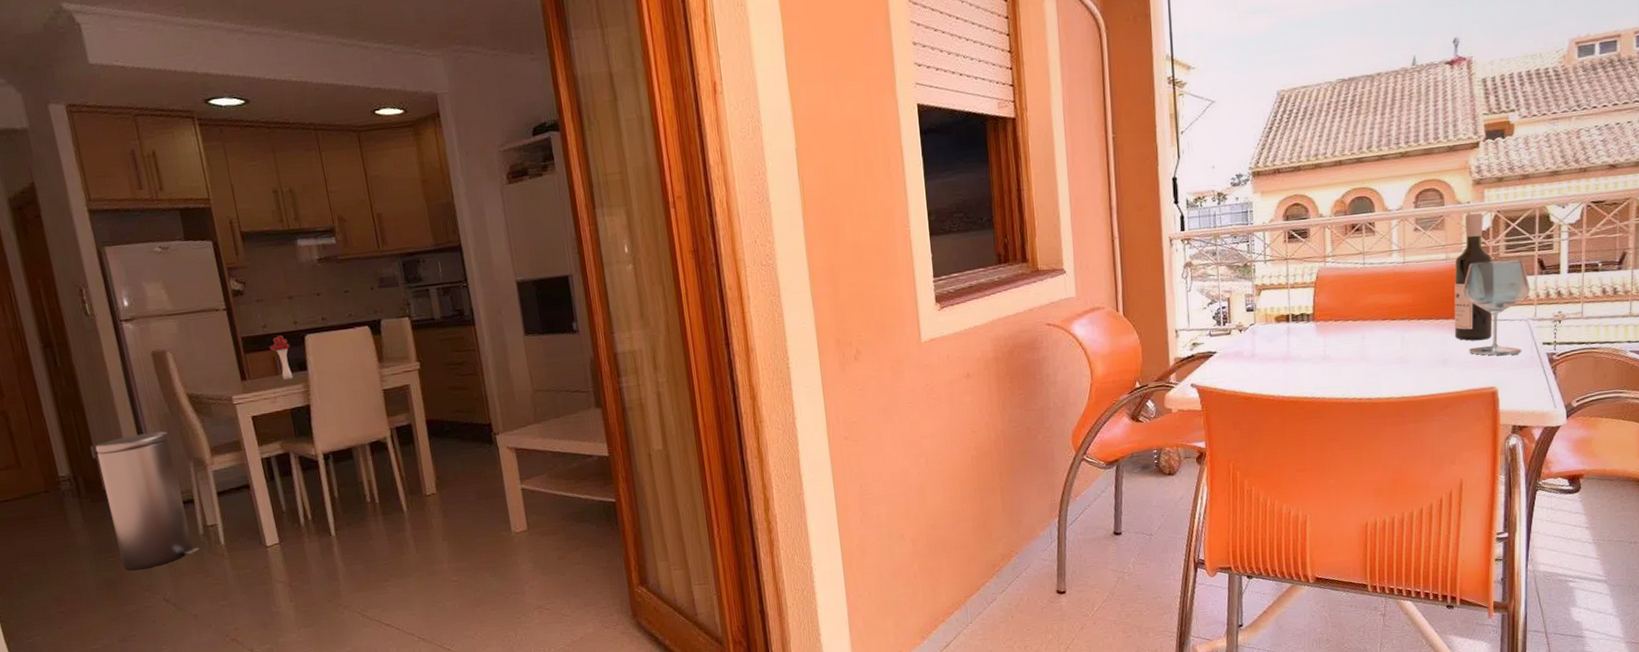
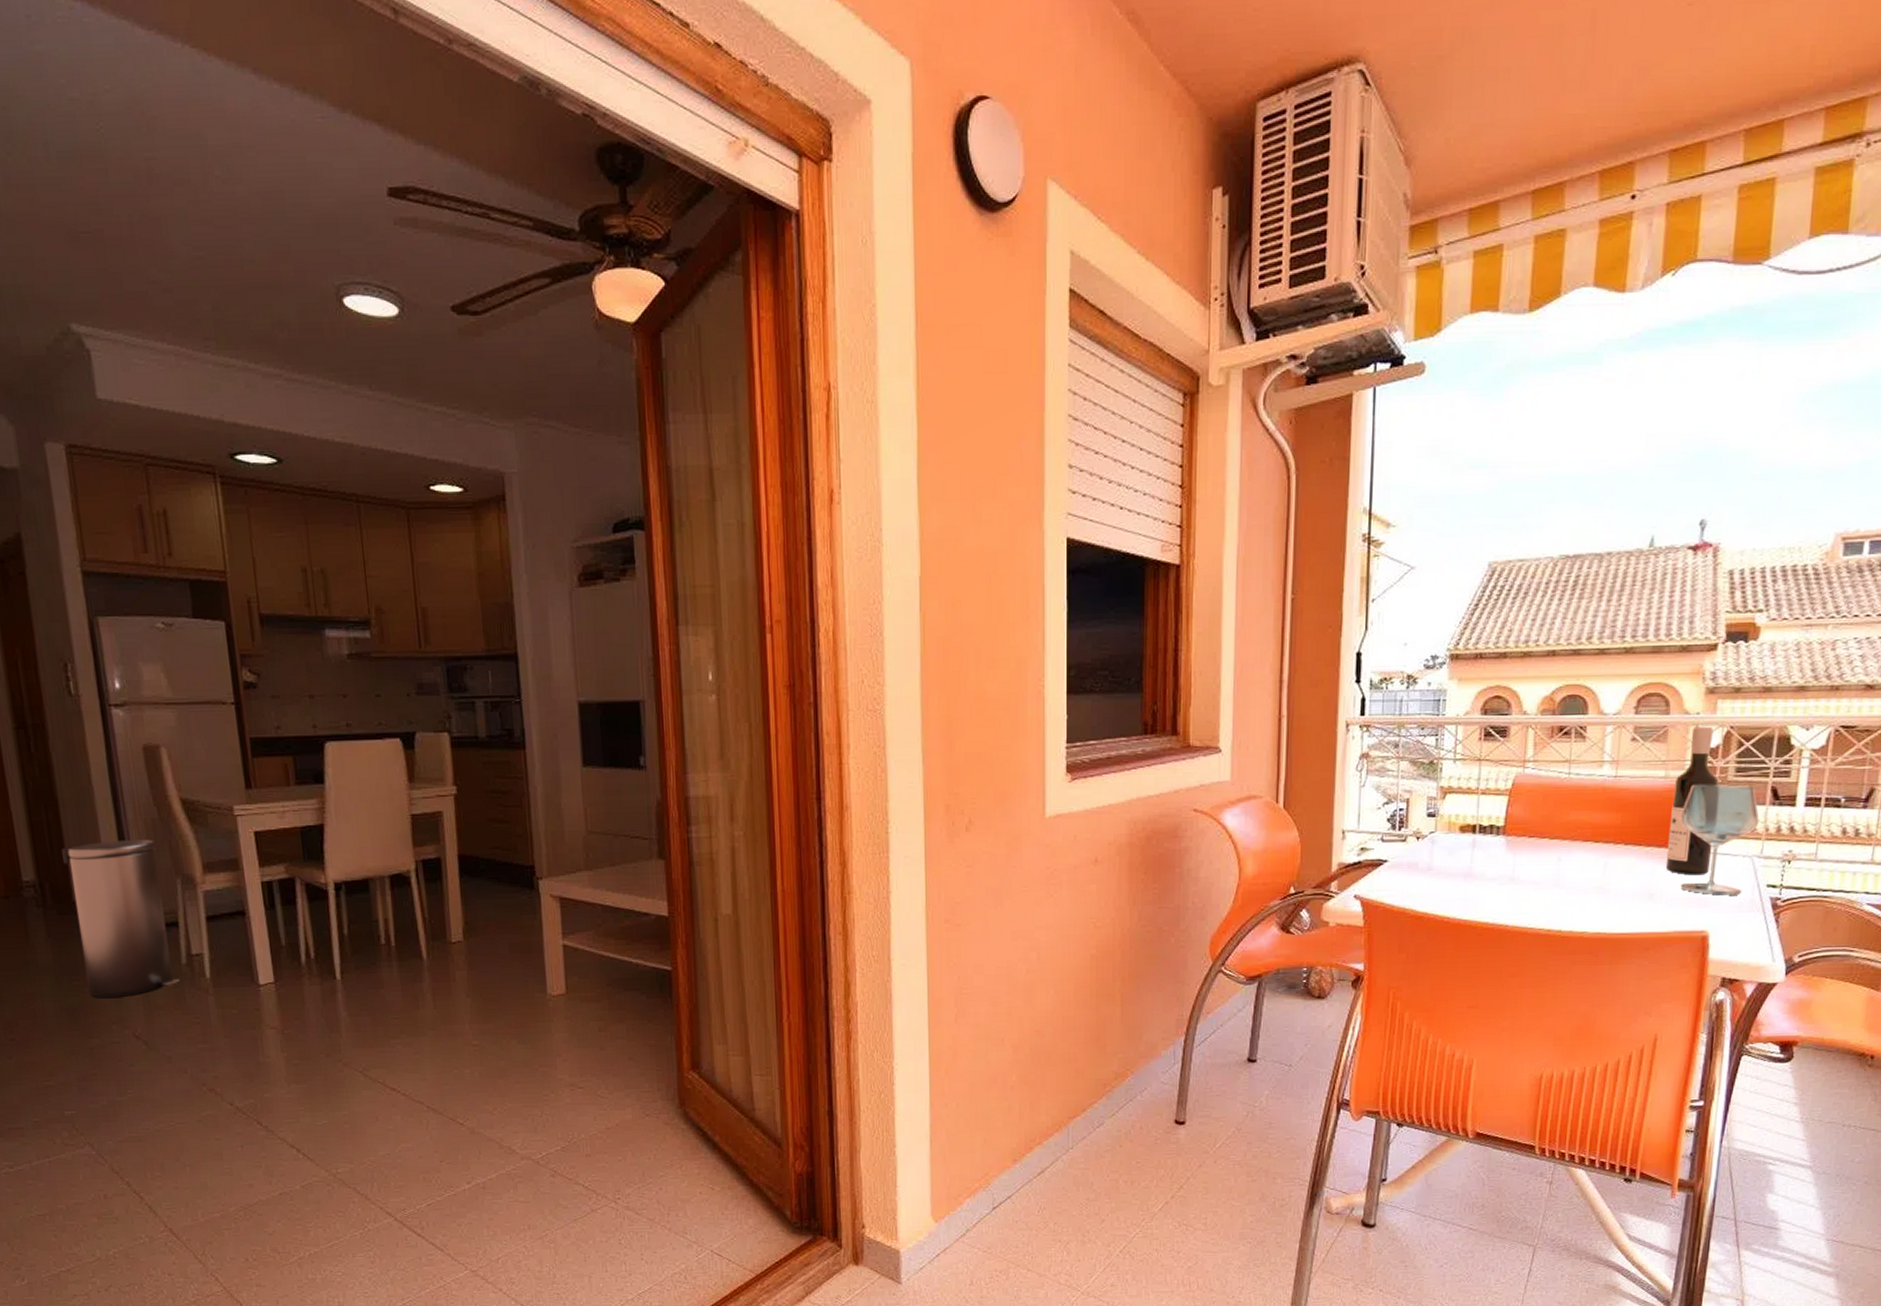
flower bouquet: present [269,335,294,381] -> none [281,740,308,793]

